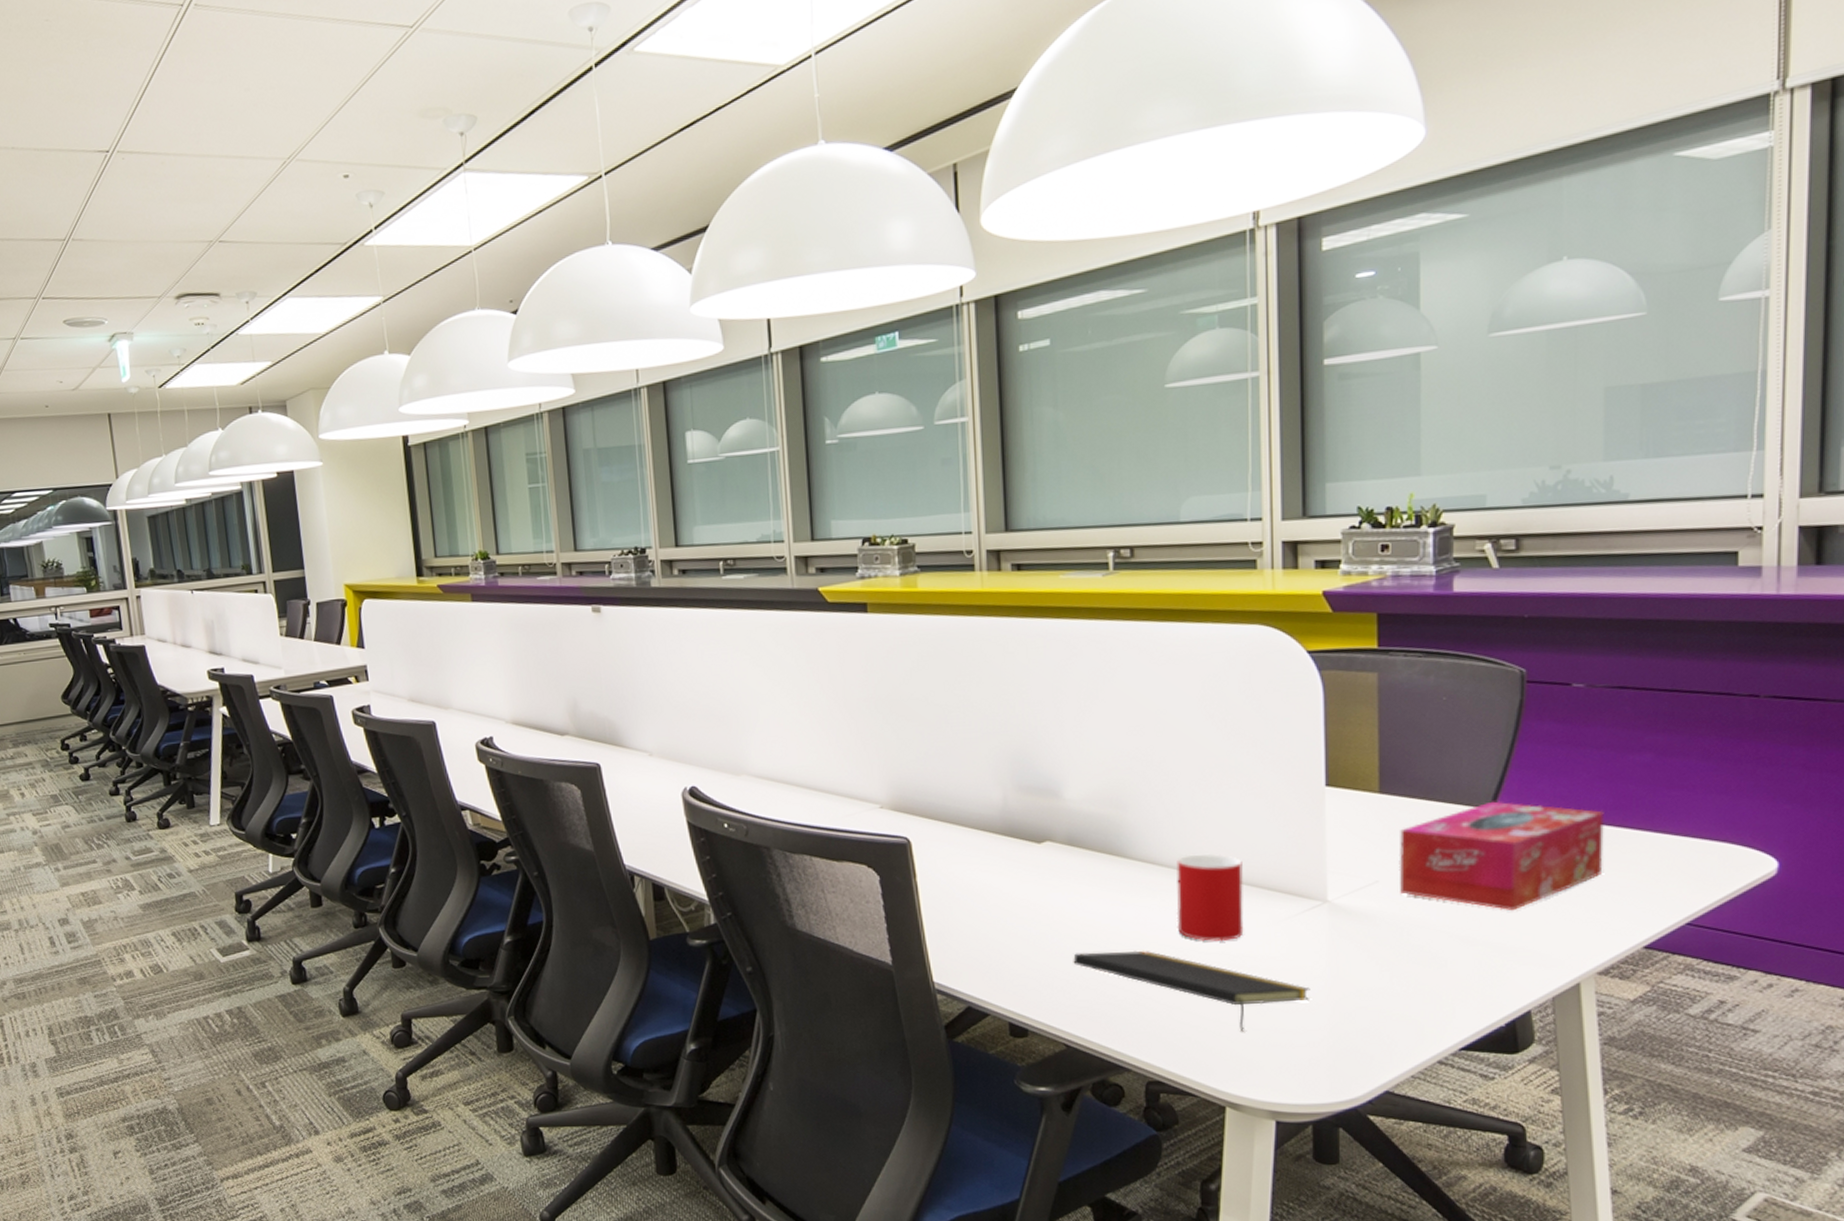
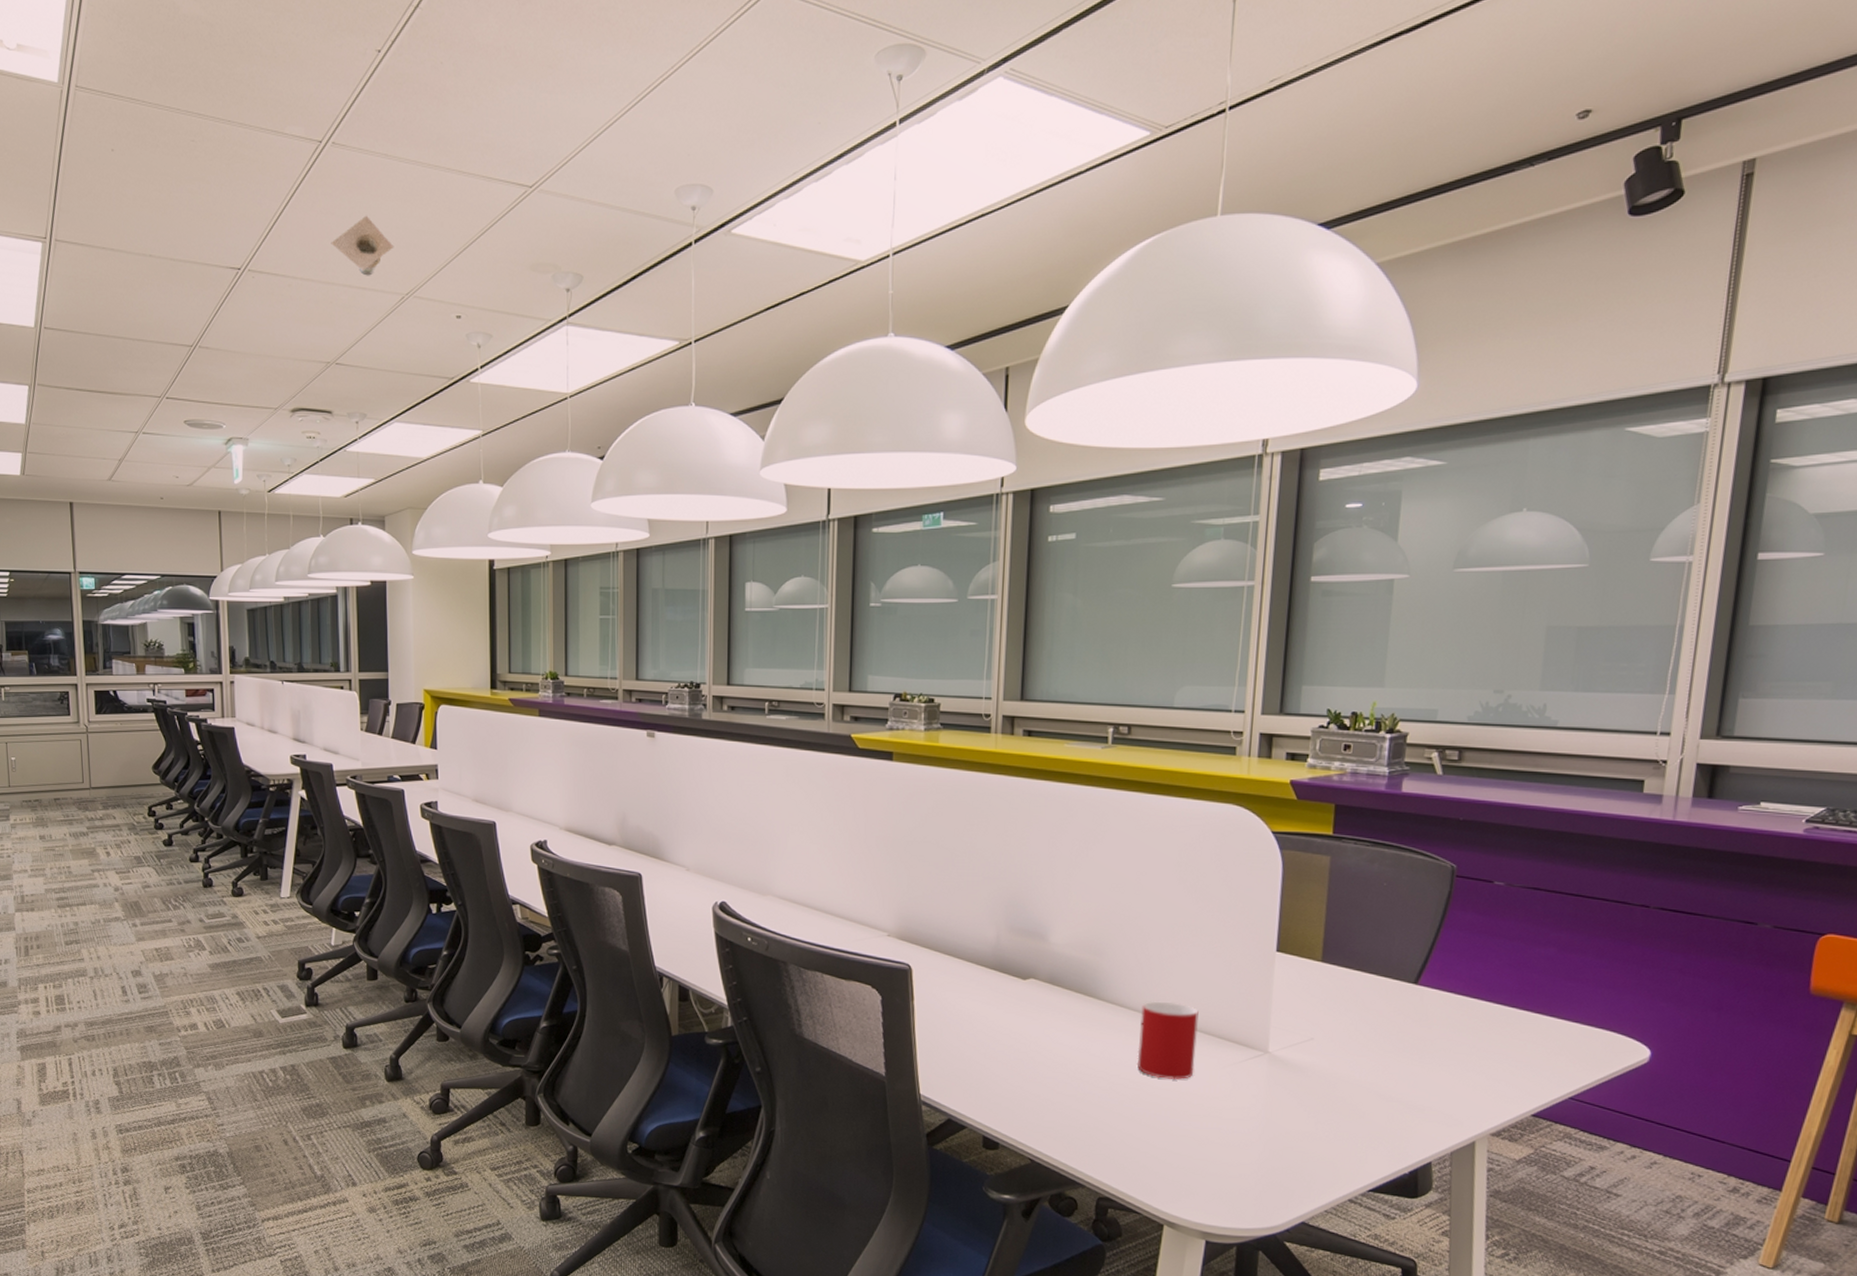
recessed light: none [202,78,271,144] -> present [331,215,394,276]
notepad: present [1073,950,1310,1032] -> none [1044,1079,1246,1160]
tissue box: present [1399,801,1604,911] -> none [1331,977,1510,1075]

